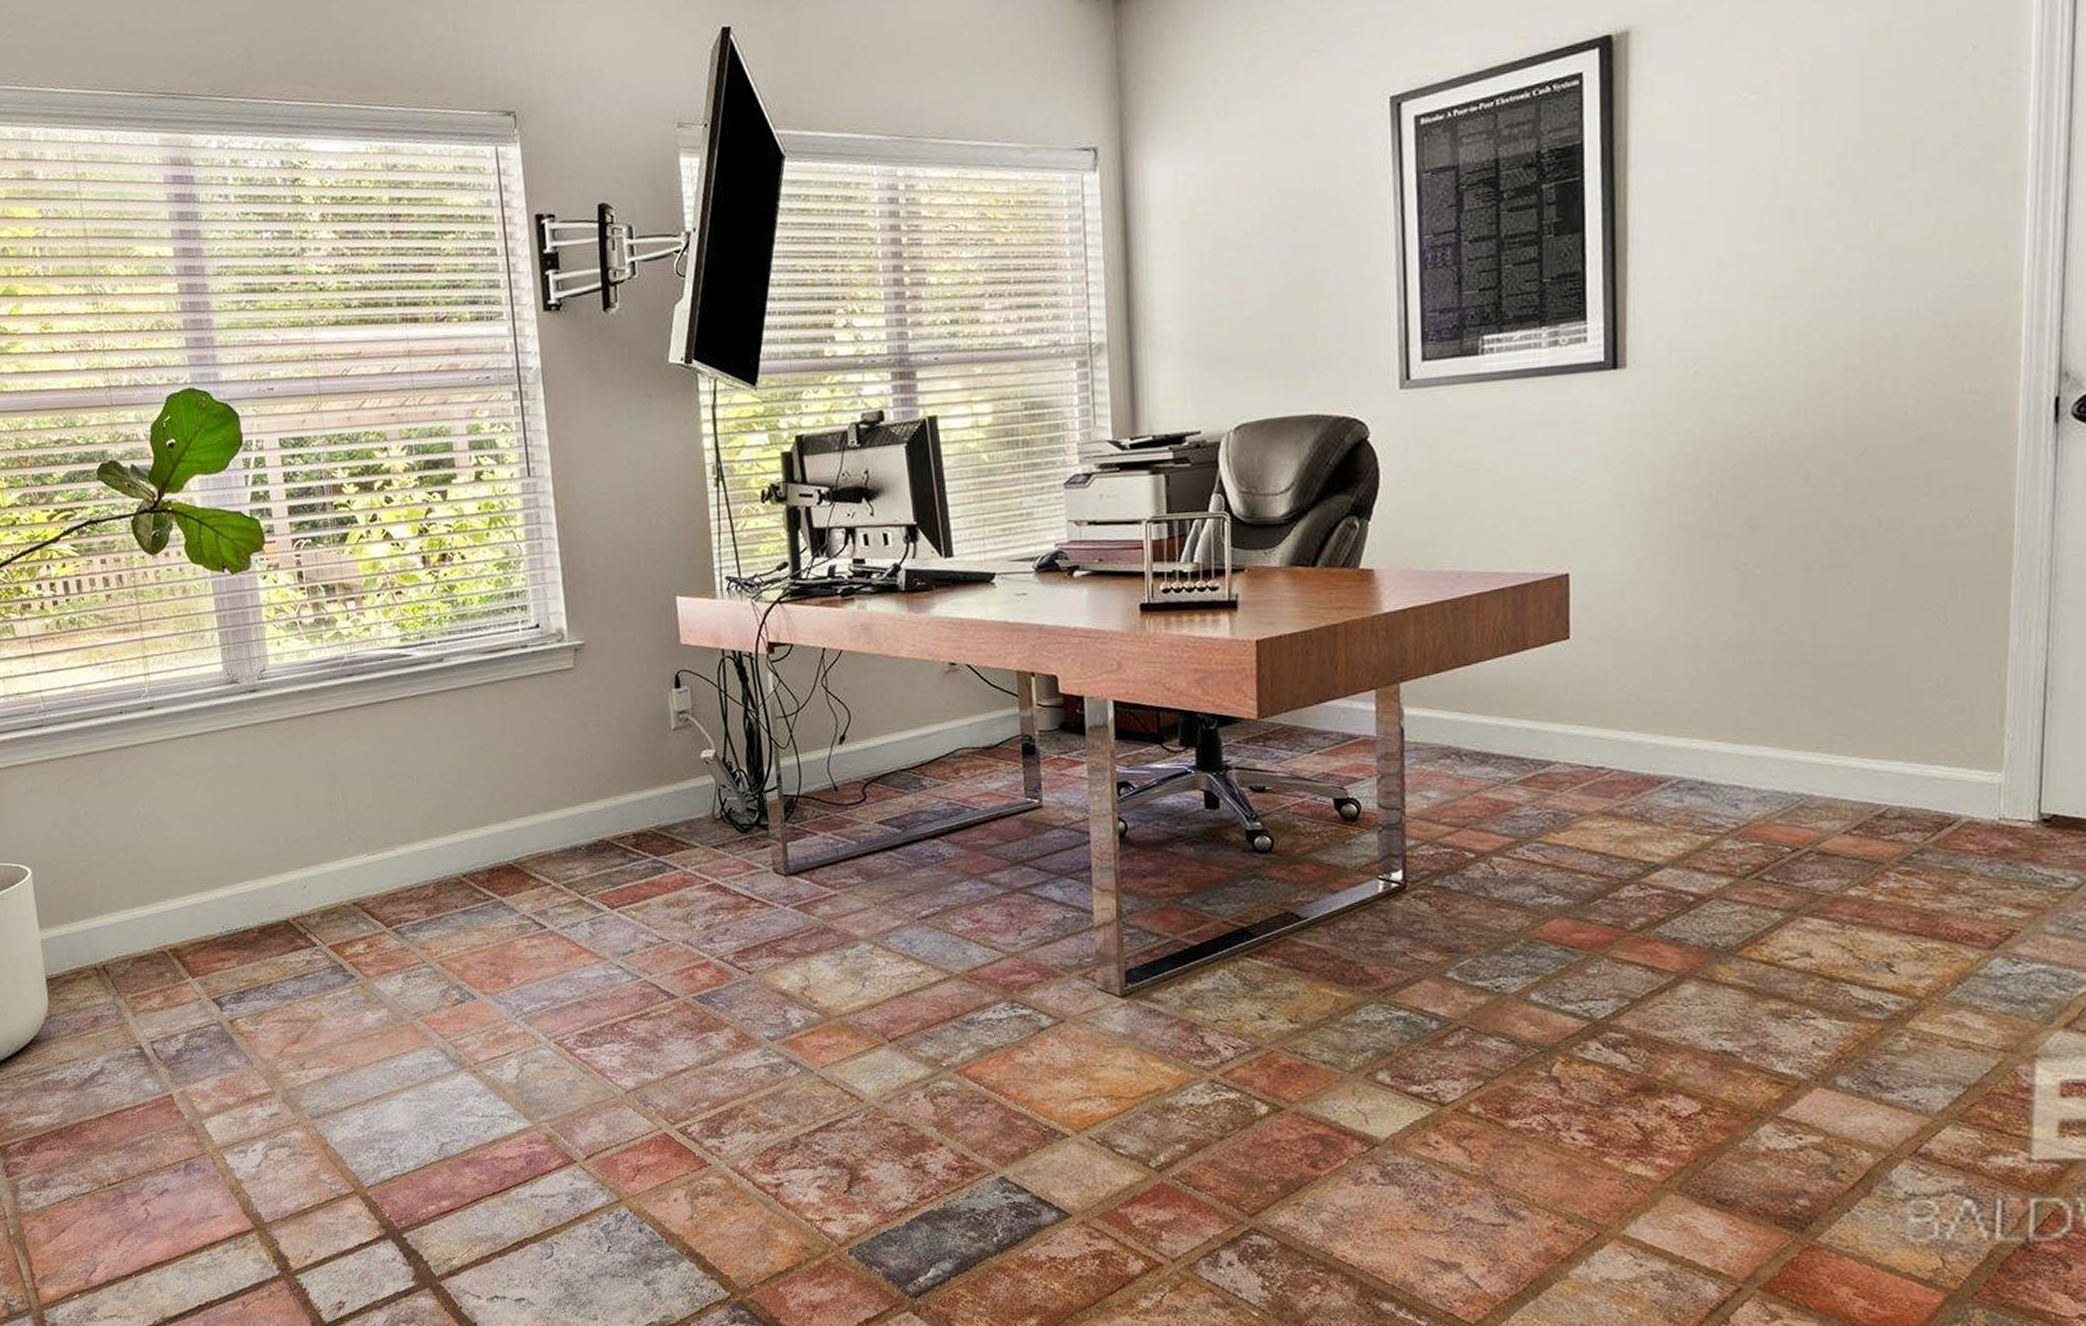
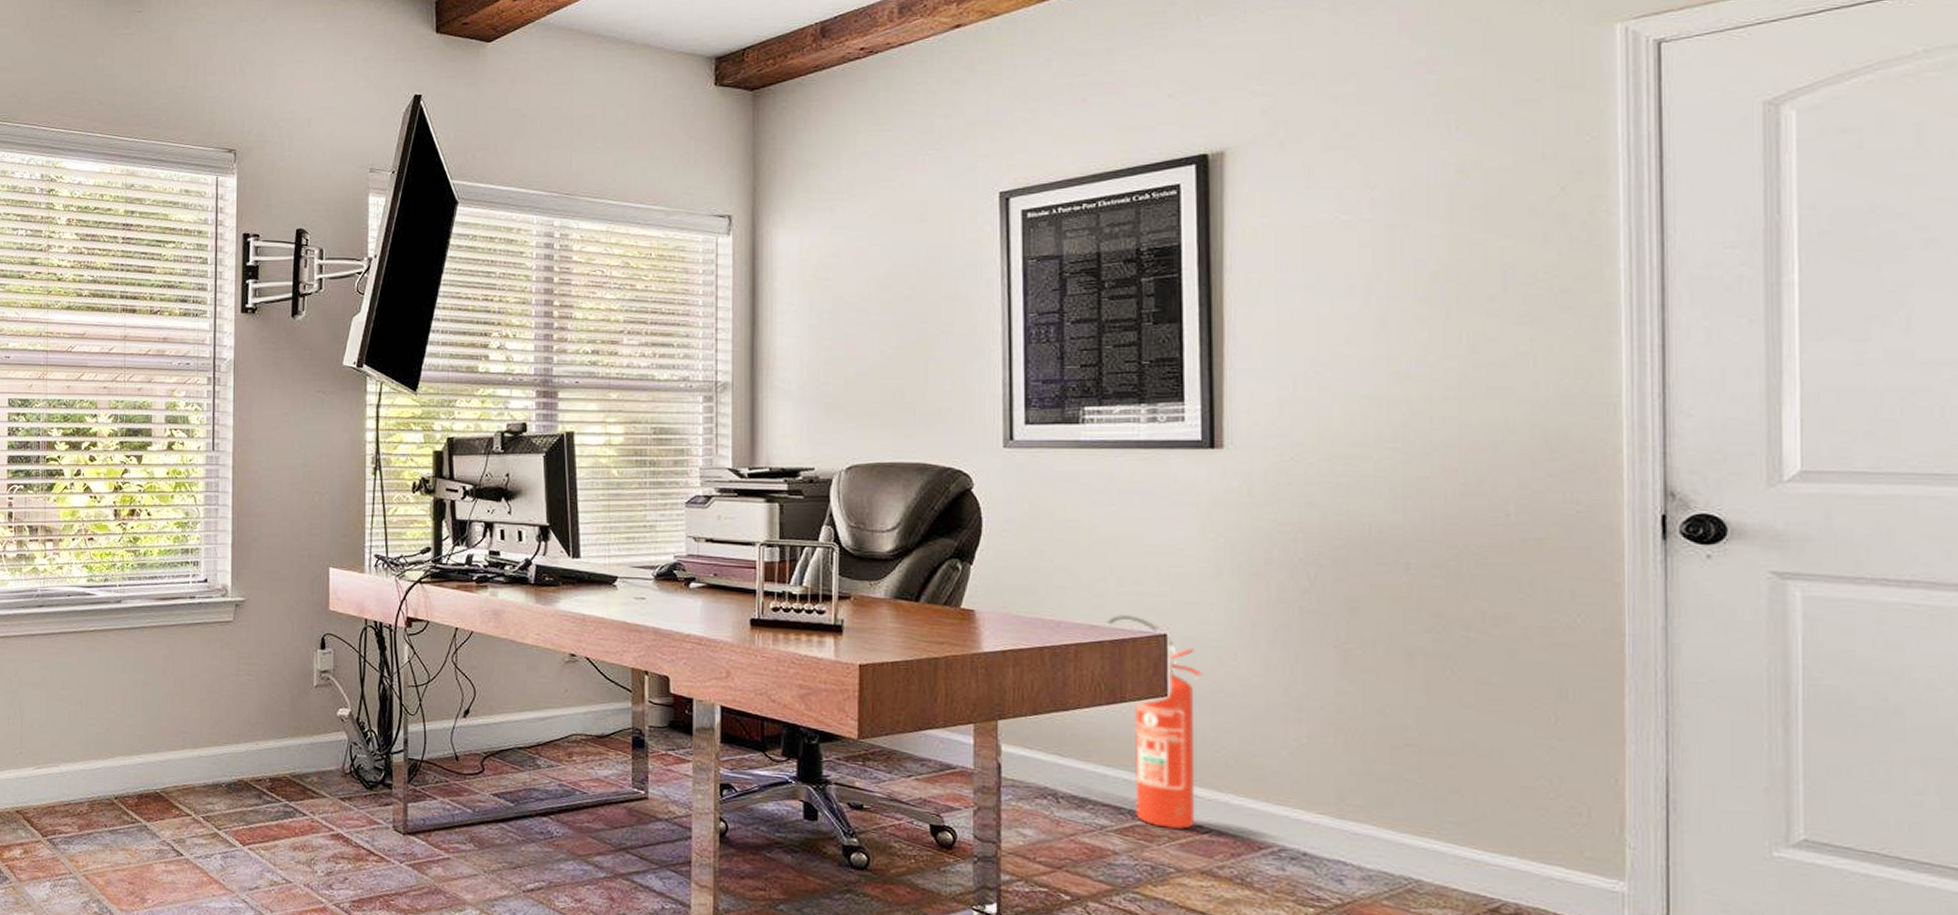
fire extinguisher: none [1505,557,1604,775] -> present [1104,614,1203,830]

